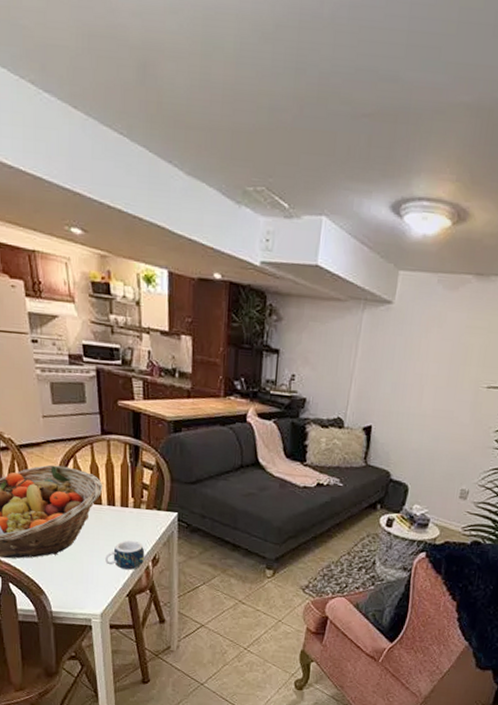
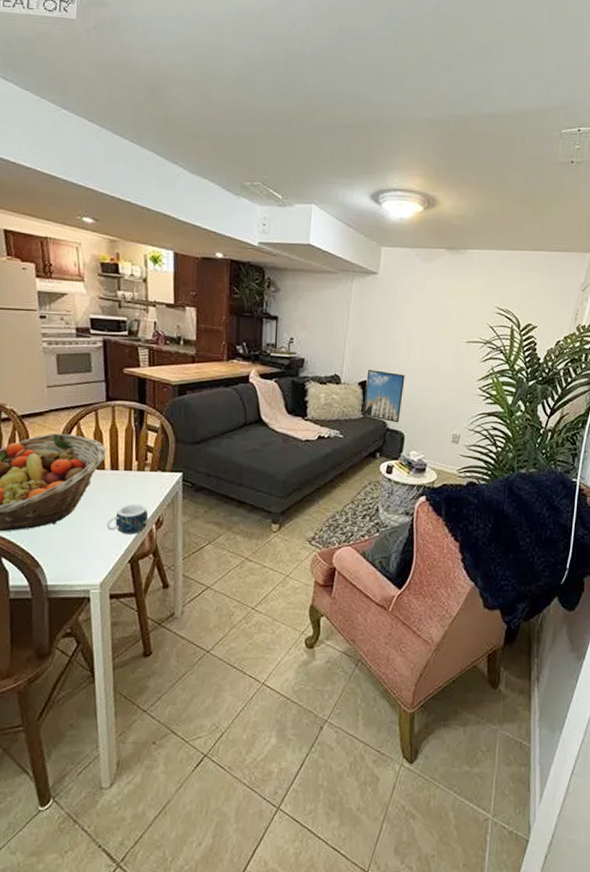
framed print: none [365,414,415,474] -> present [363,370,405,423]

